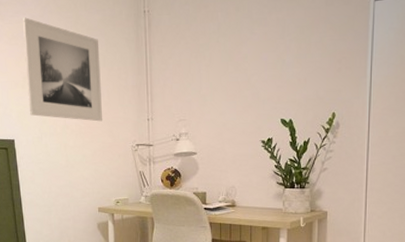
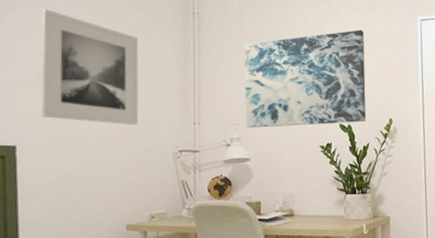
wall art: none [190,16,309,124] -> present [244,30,366,128]

